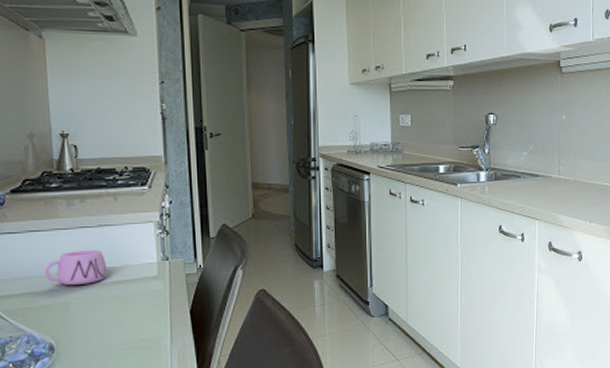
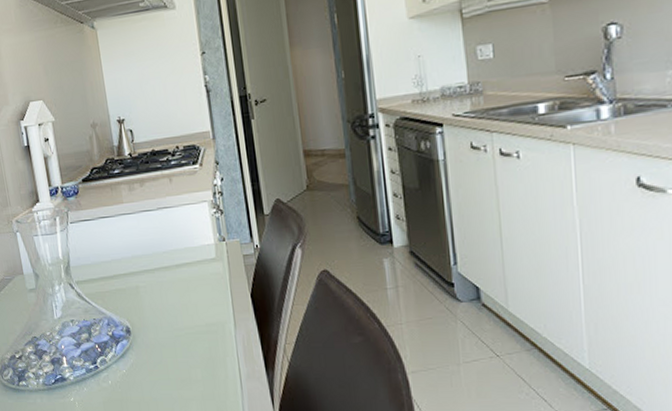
mug: present [44,249,108,286] -> none [115,232,170,270]

